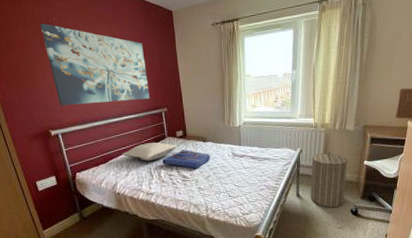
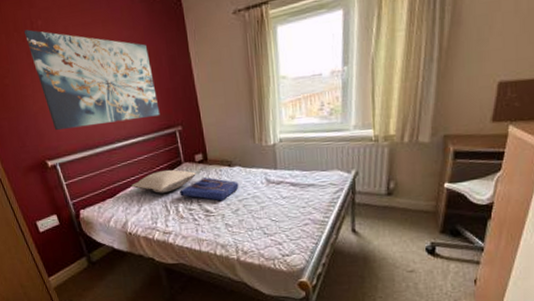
laundry hamper: present [310,151,348,208] -> none [370,172,421,246]

